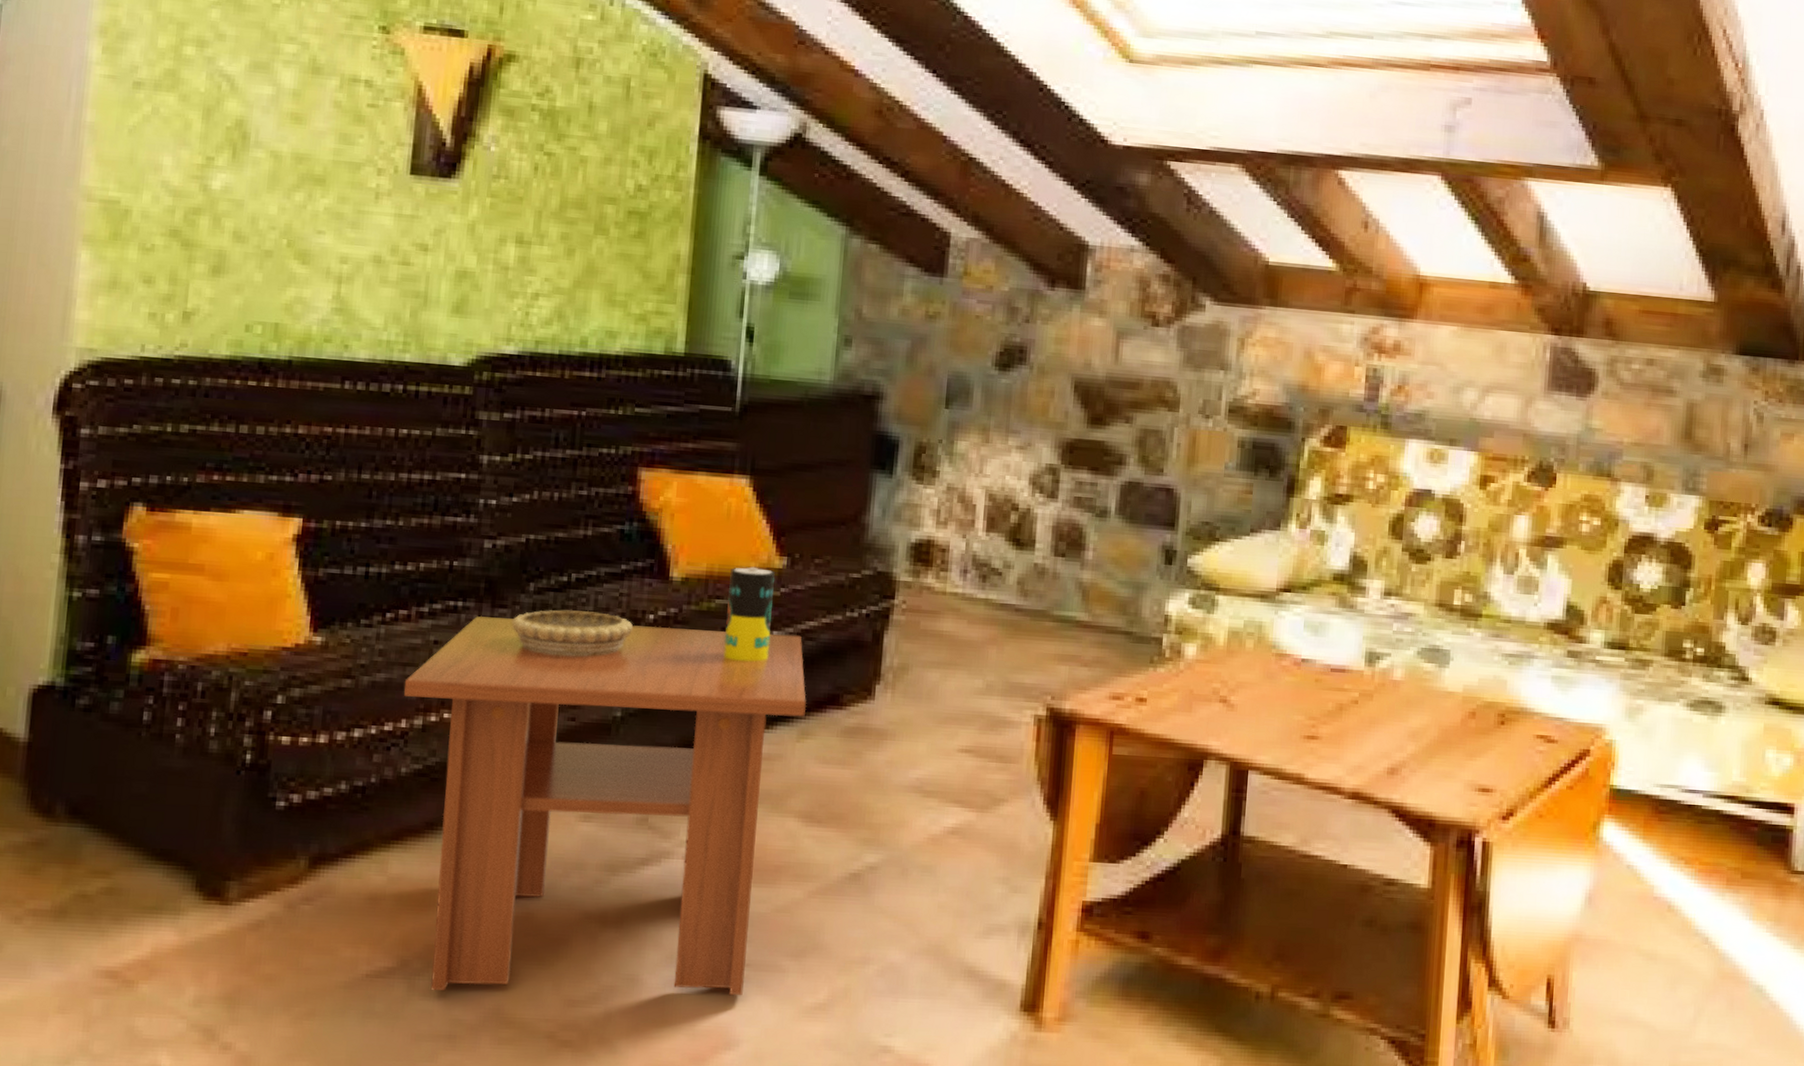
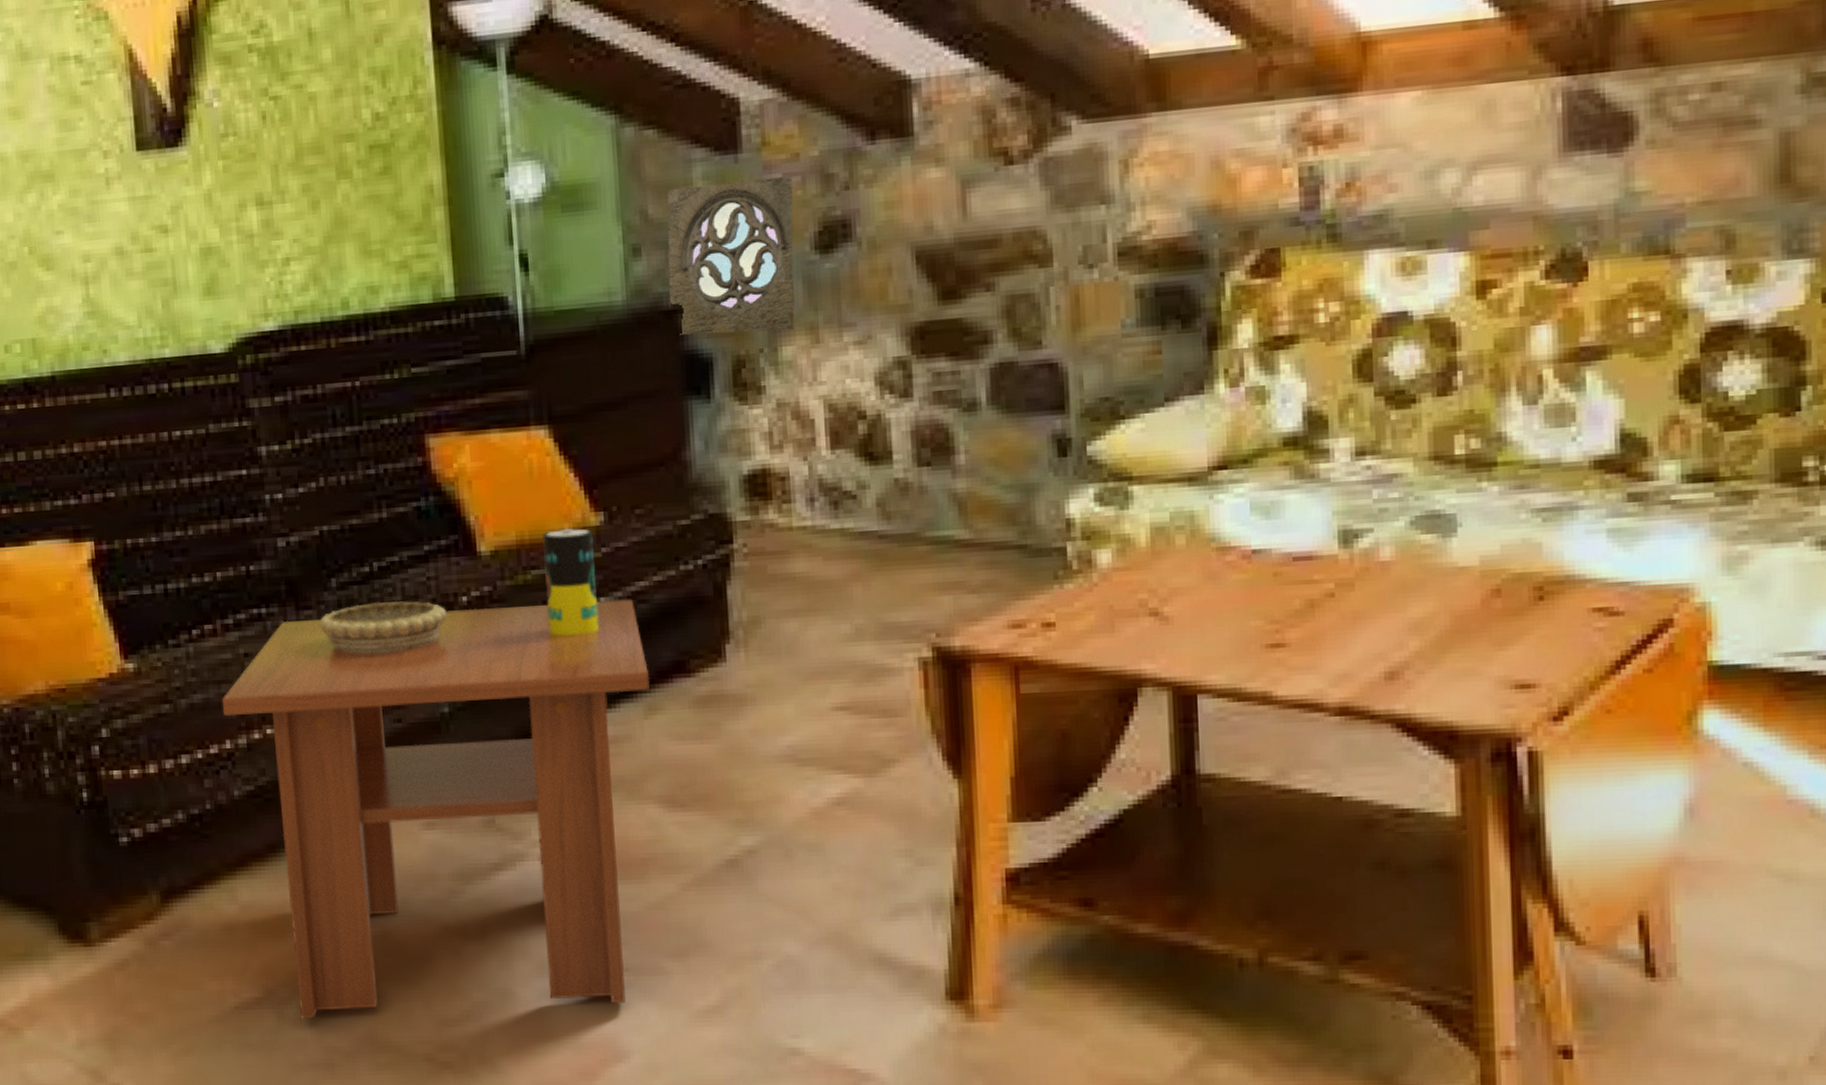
wall ornament: none [869,296,985,429] -> present [667,175,795,335]

